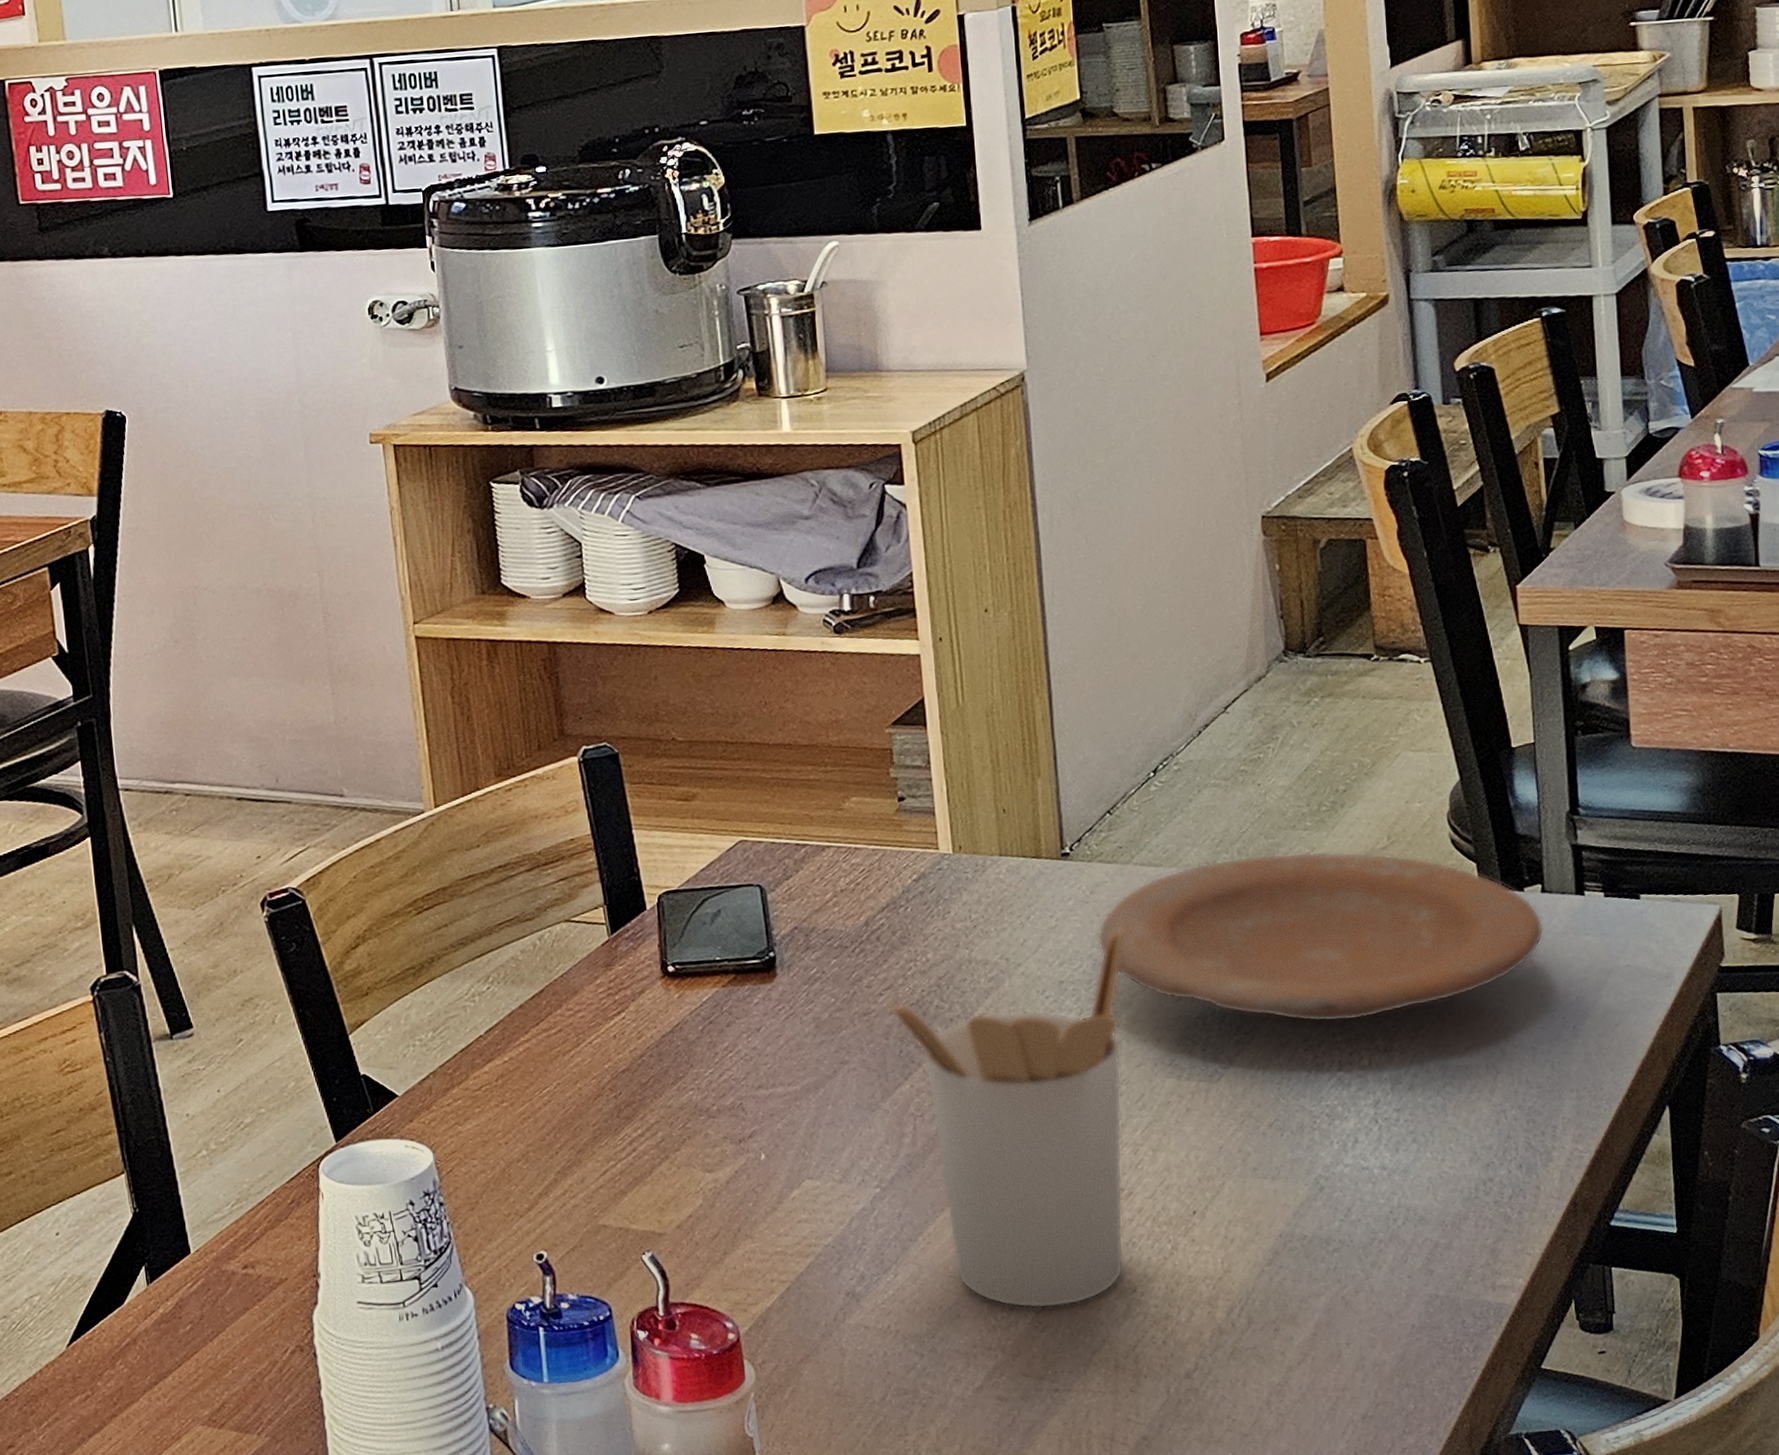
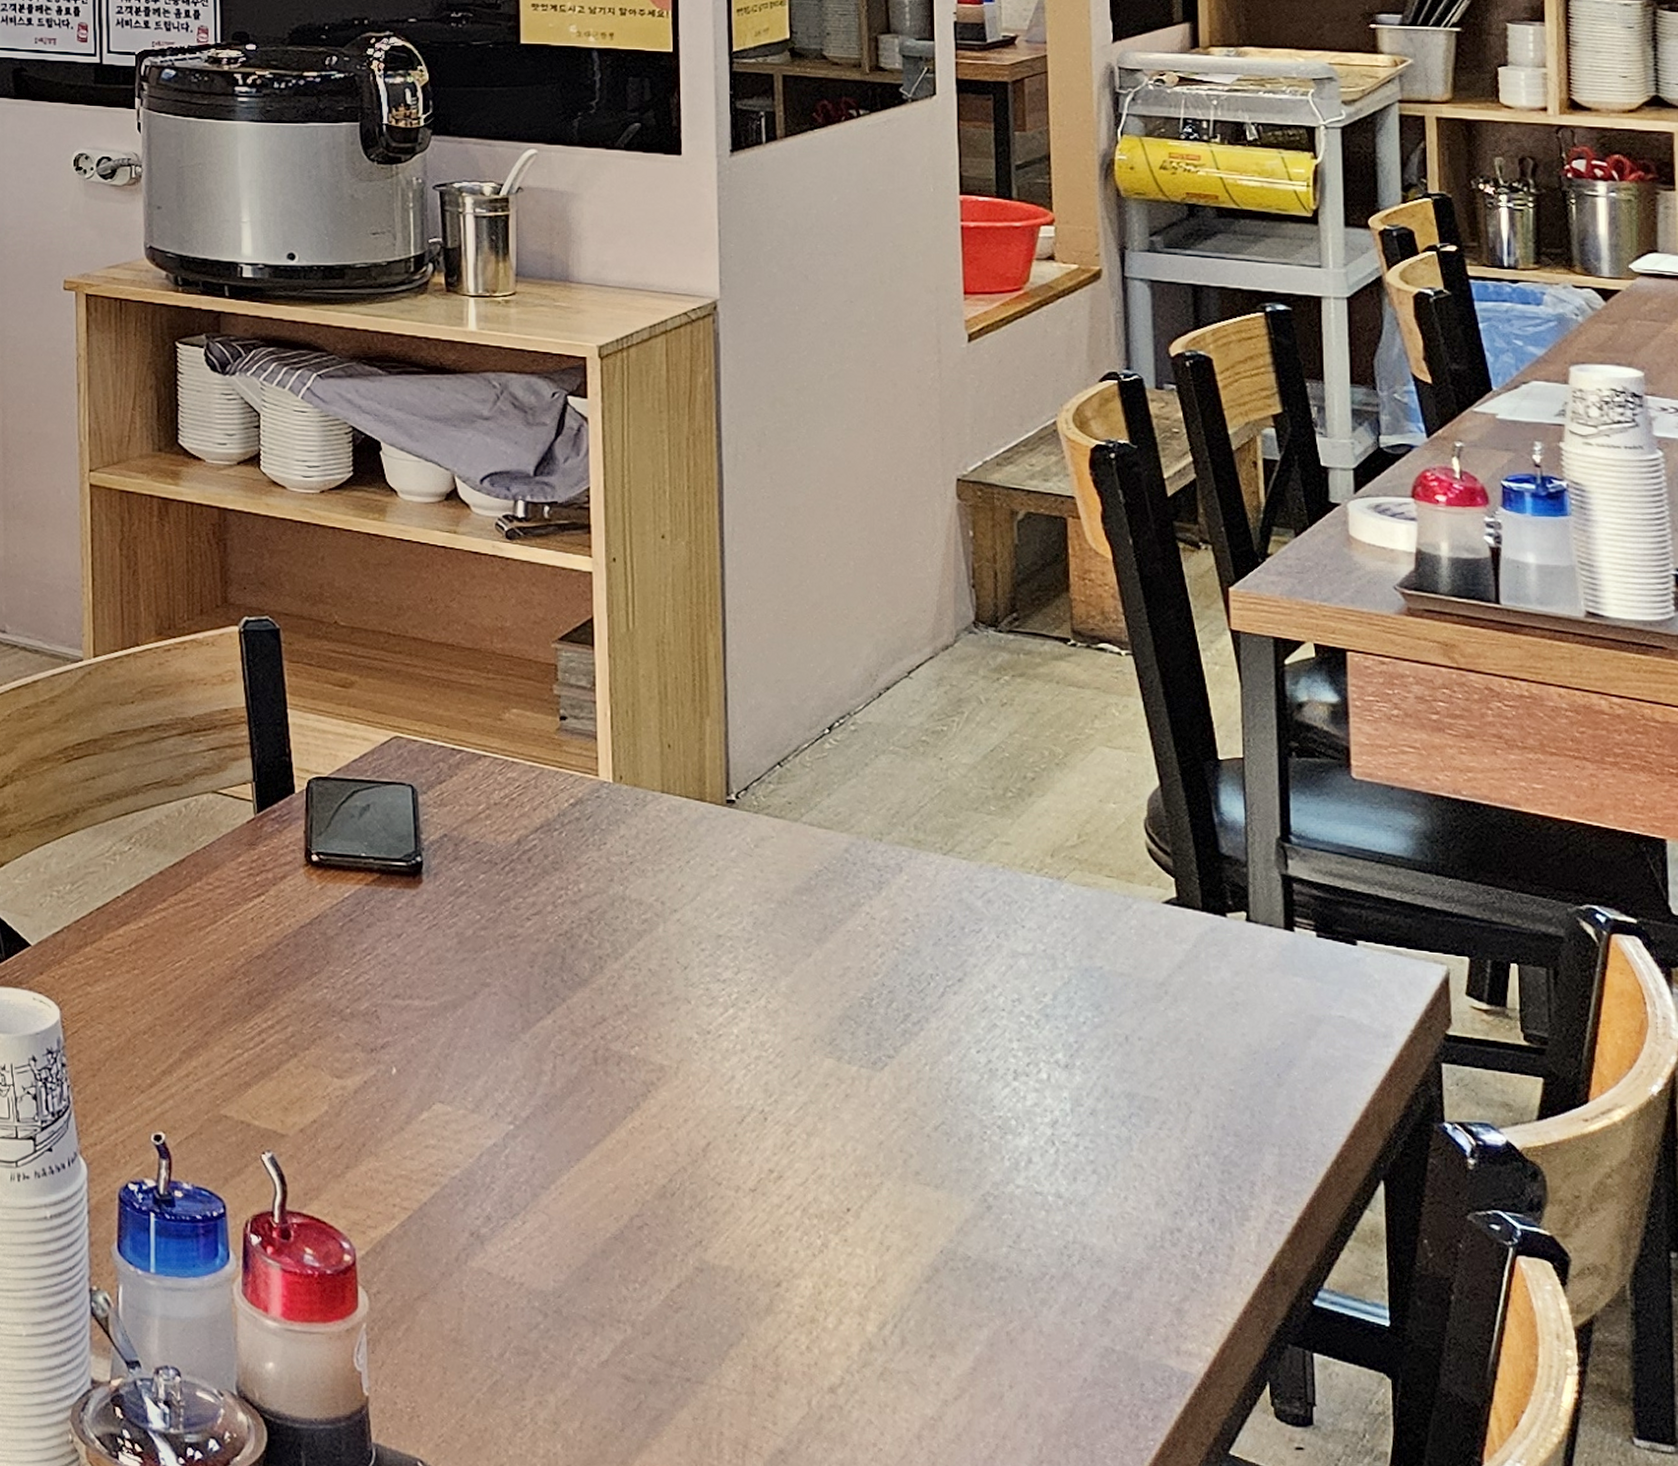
utensil holder: present [884,927,1124,1309] -> none [531,888,788,1289]
plate: present [1097,851,1544,1023] -> none [759,832,1247,1029]

